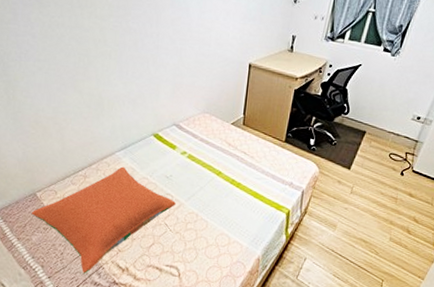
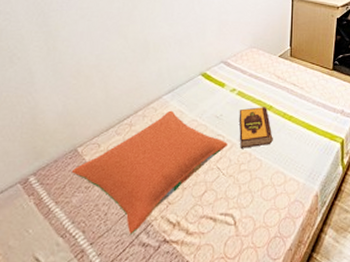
hardback book: none [187,171,220,209] -> present [239,107,273,149]

